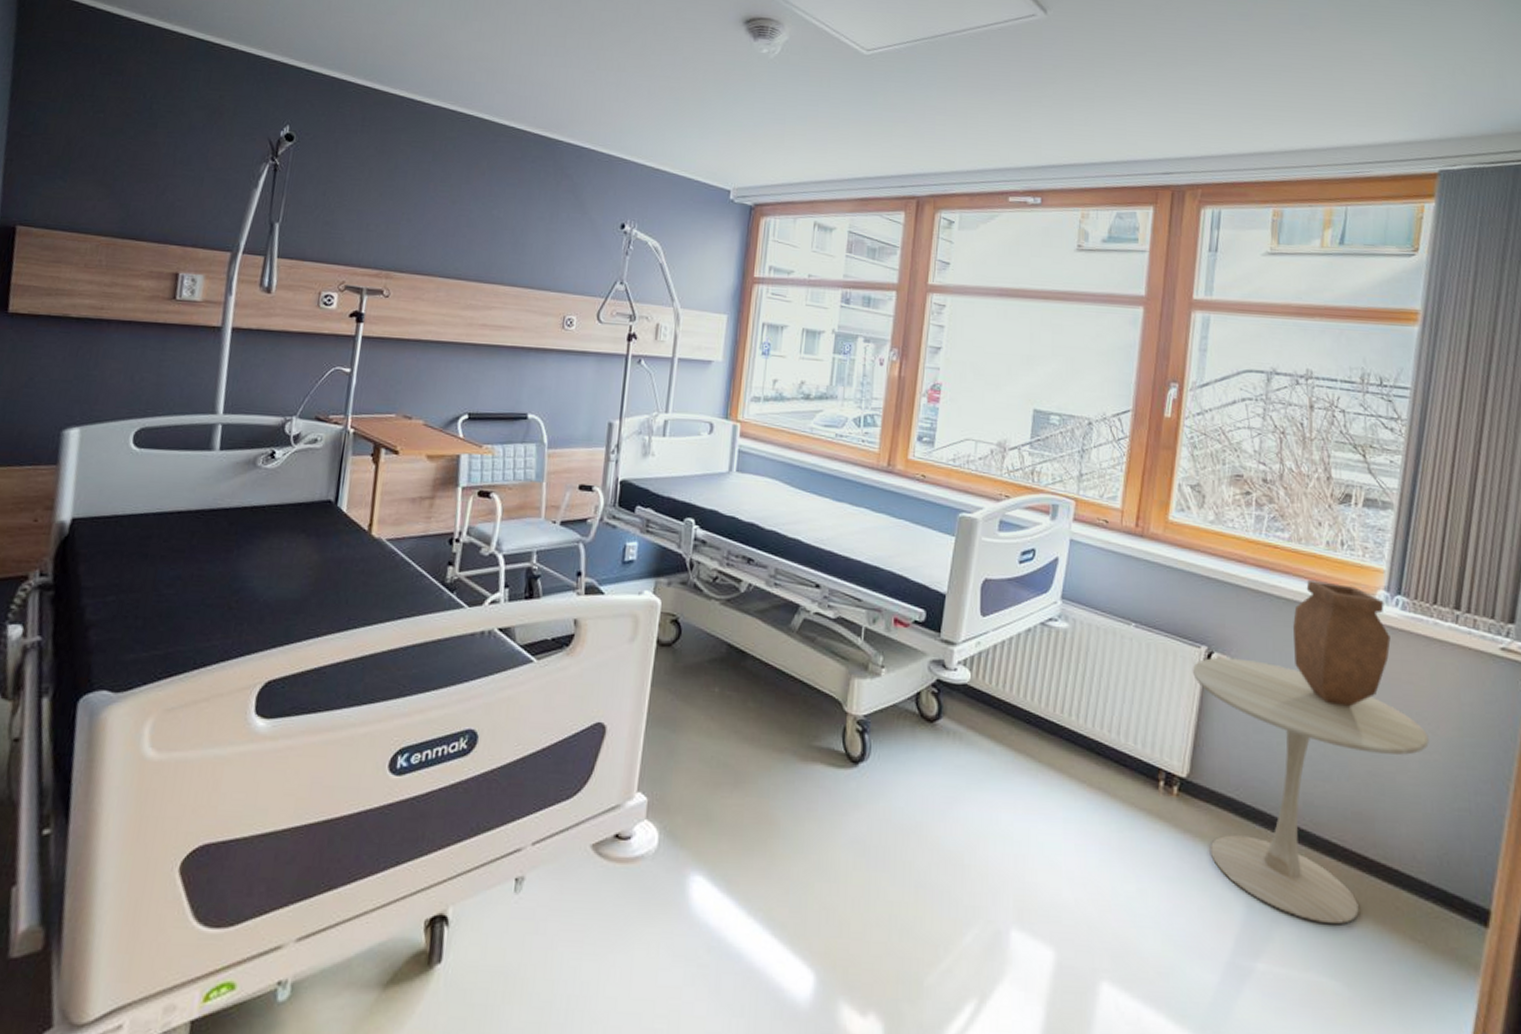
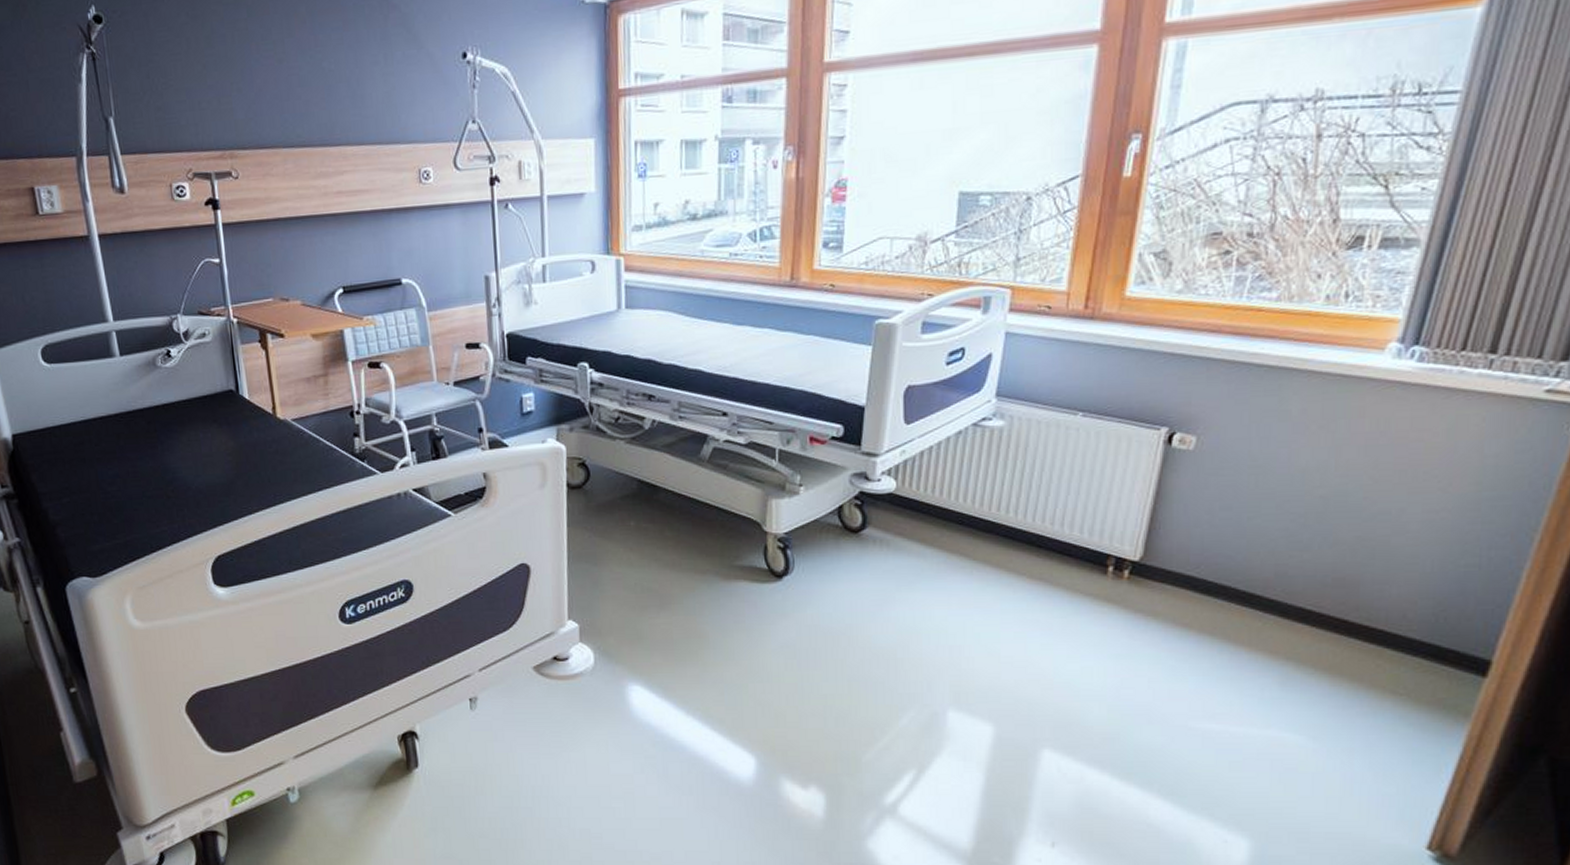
side table: present [1193,657,1429,924] -> none [1151,435,1437,684]
water jug: present [1293,579,1391,707] -> none [1275,341,1400,474]

